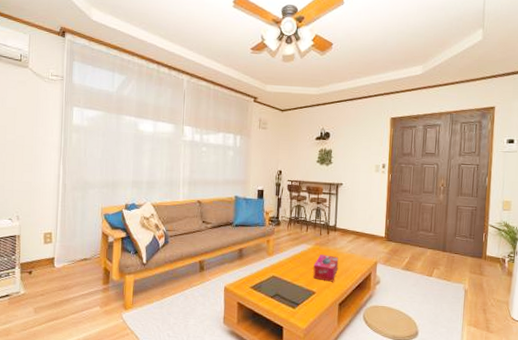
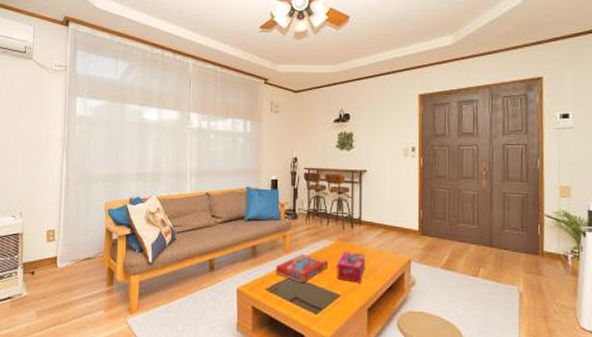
snack box: none [259,257,306,282] -> present [275,254,328,283]

